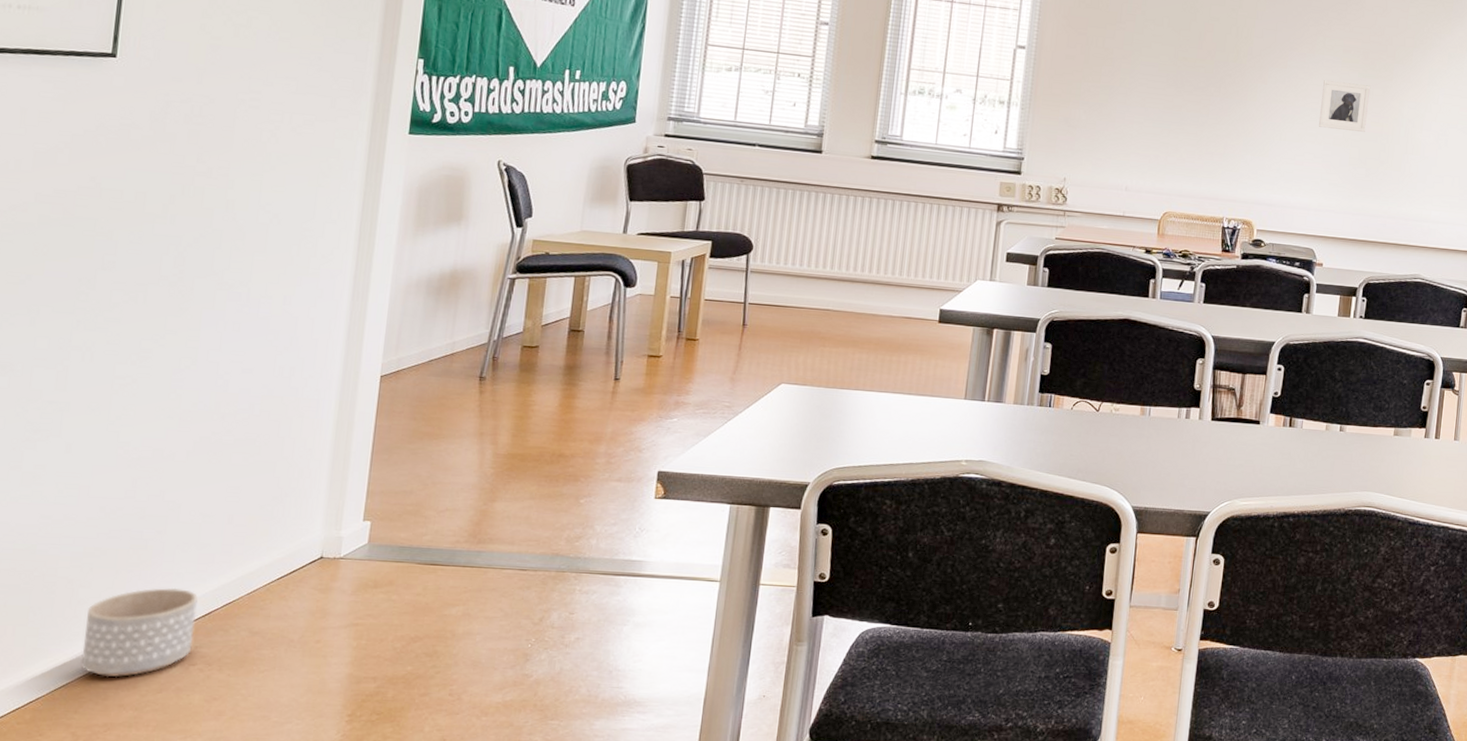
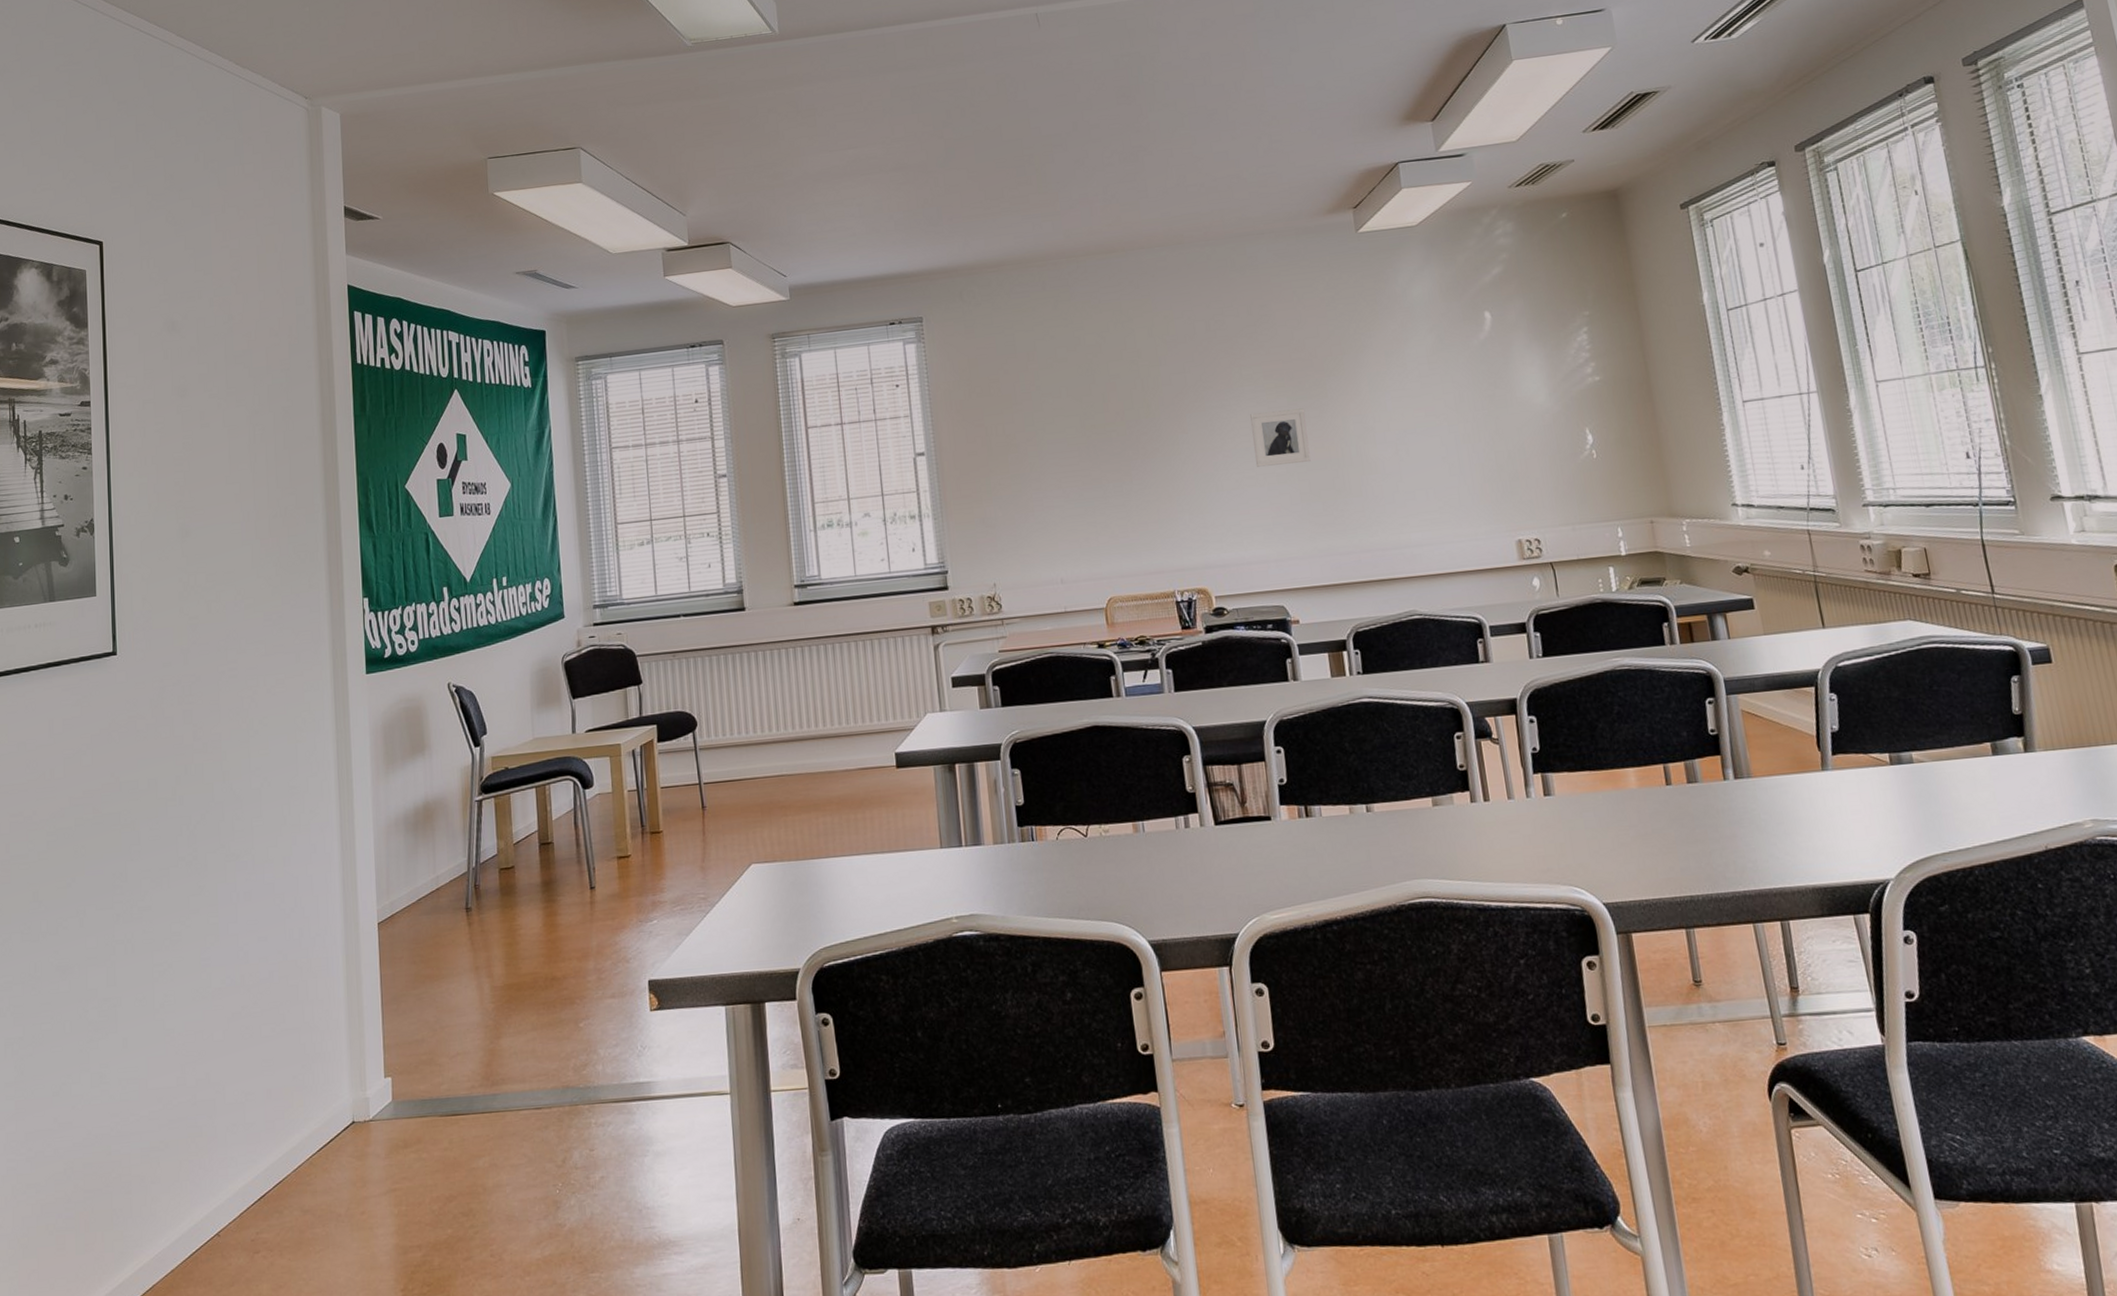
planter: present [81,587,198,678] -> none [161,1172,254,1275]

